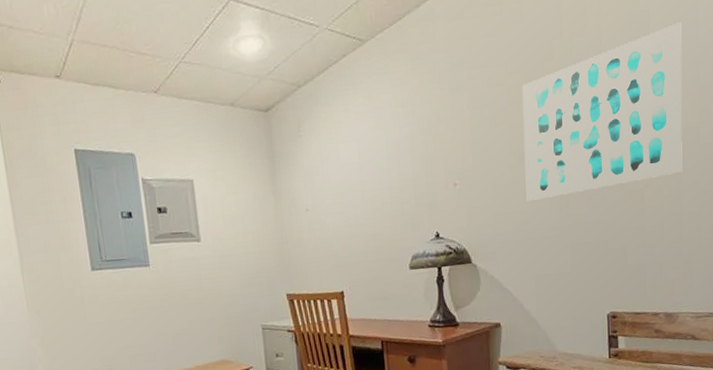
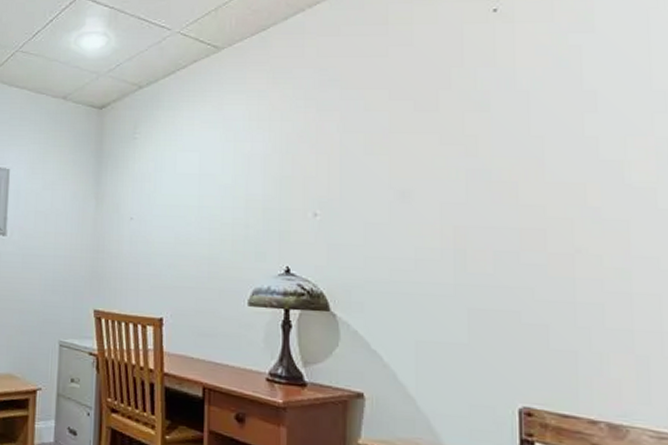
wall art: present [522,22,683,201] -> none [408,63,632,247]

